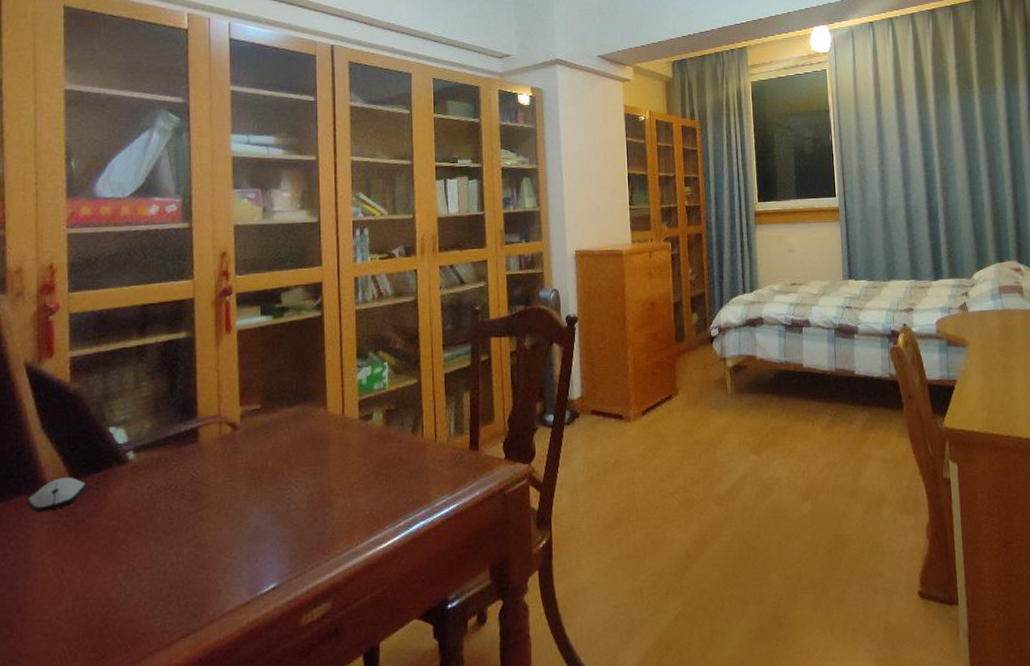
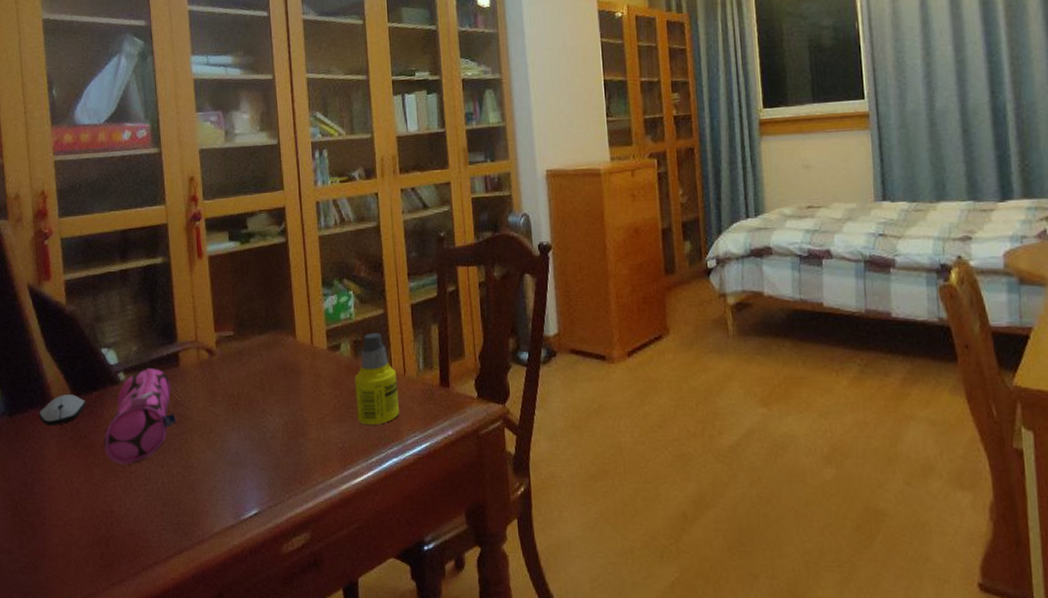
pencil case: none [104,445,192,548] -> present [103,367,177,464]
bottle: none [385,401,429,491] -> present [355,332,399,425]

